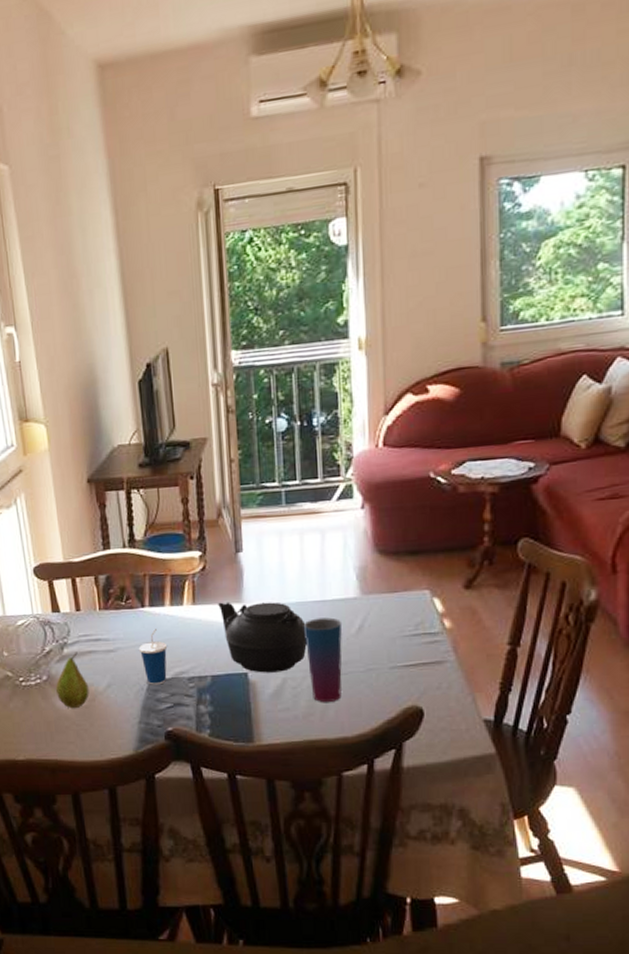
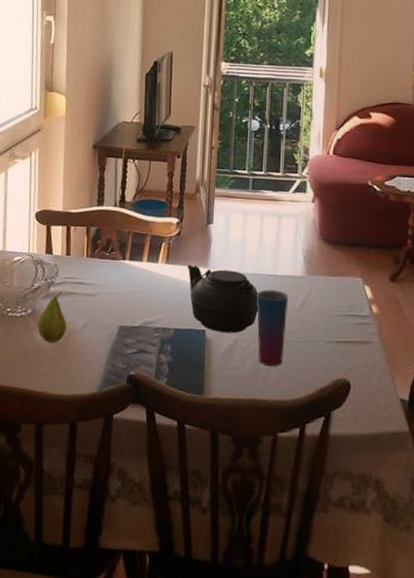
cup: present [138,629,168,685] -> none [115,280,140,331]

